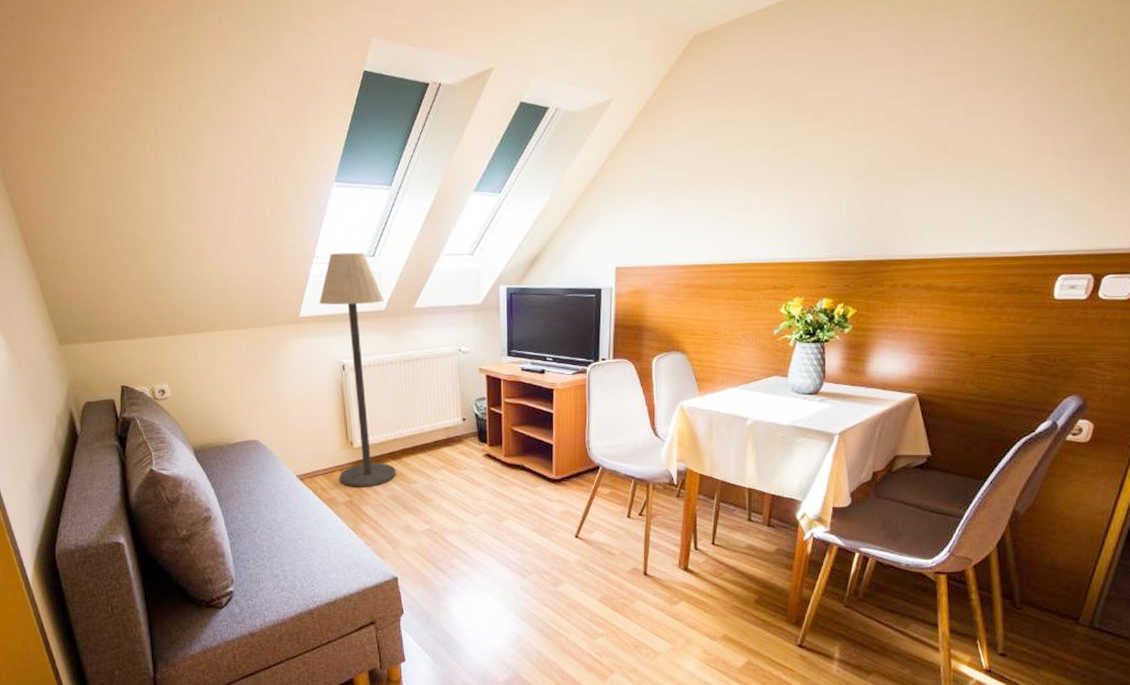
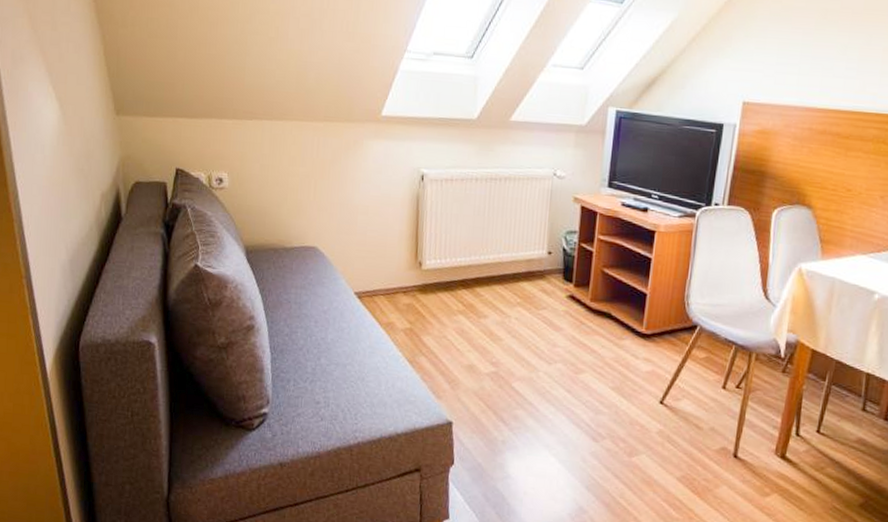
floor lamp: present [319,252,396,487] -> none [402,49,477,316]

